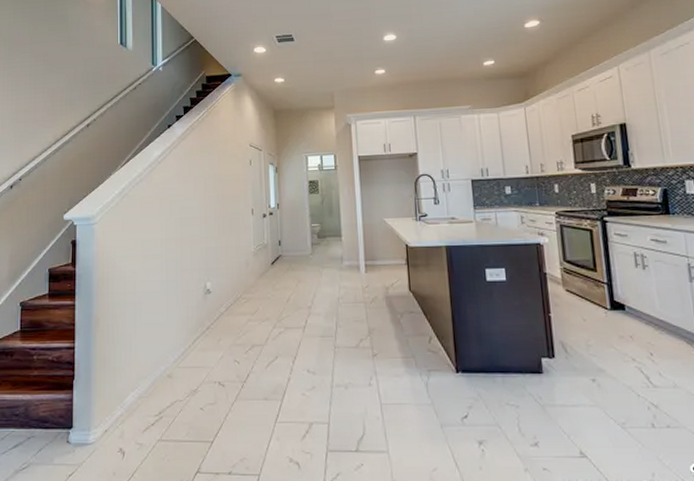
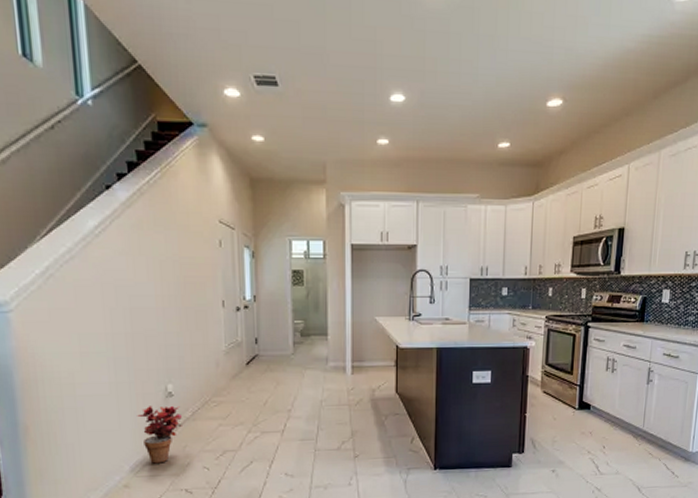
potted plant: none [181,301,217,356] -> present [137,405,182,464]

